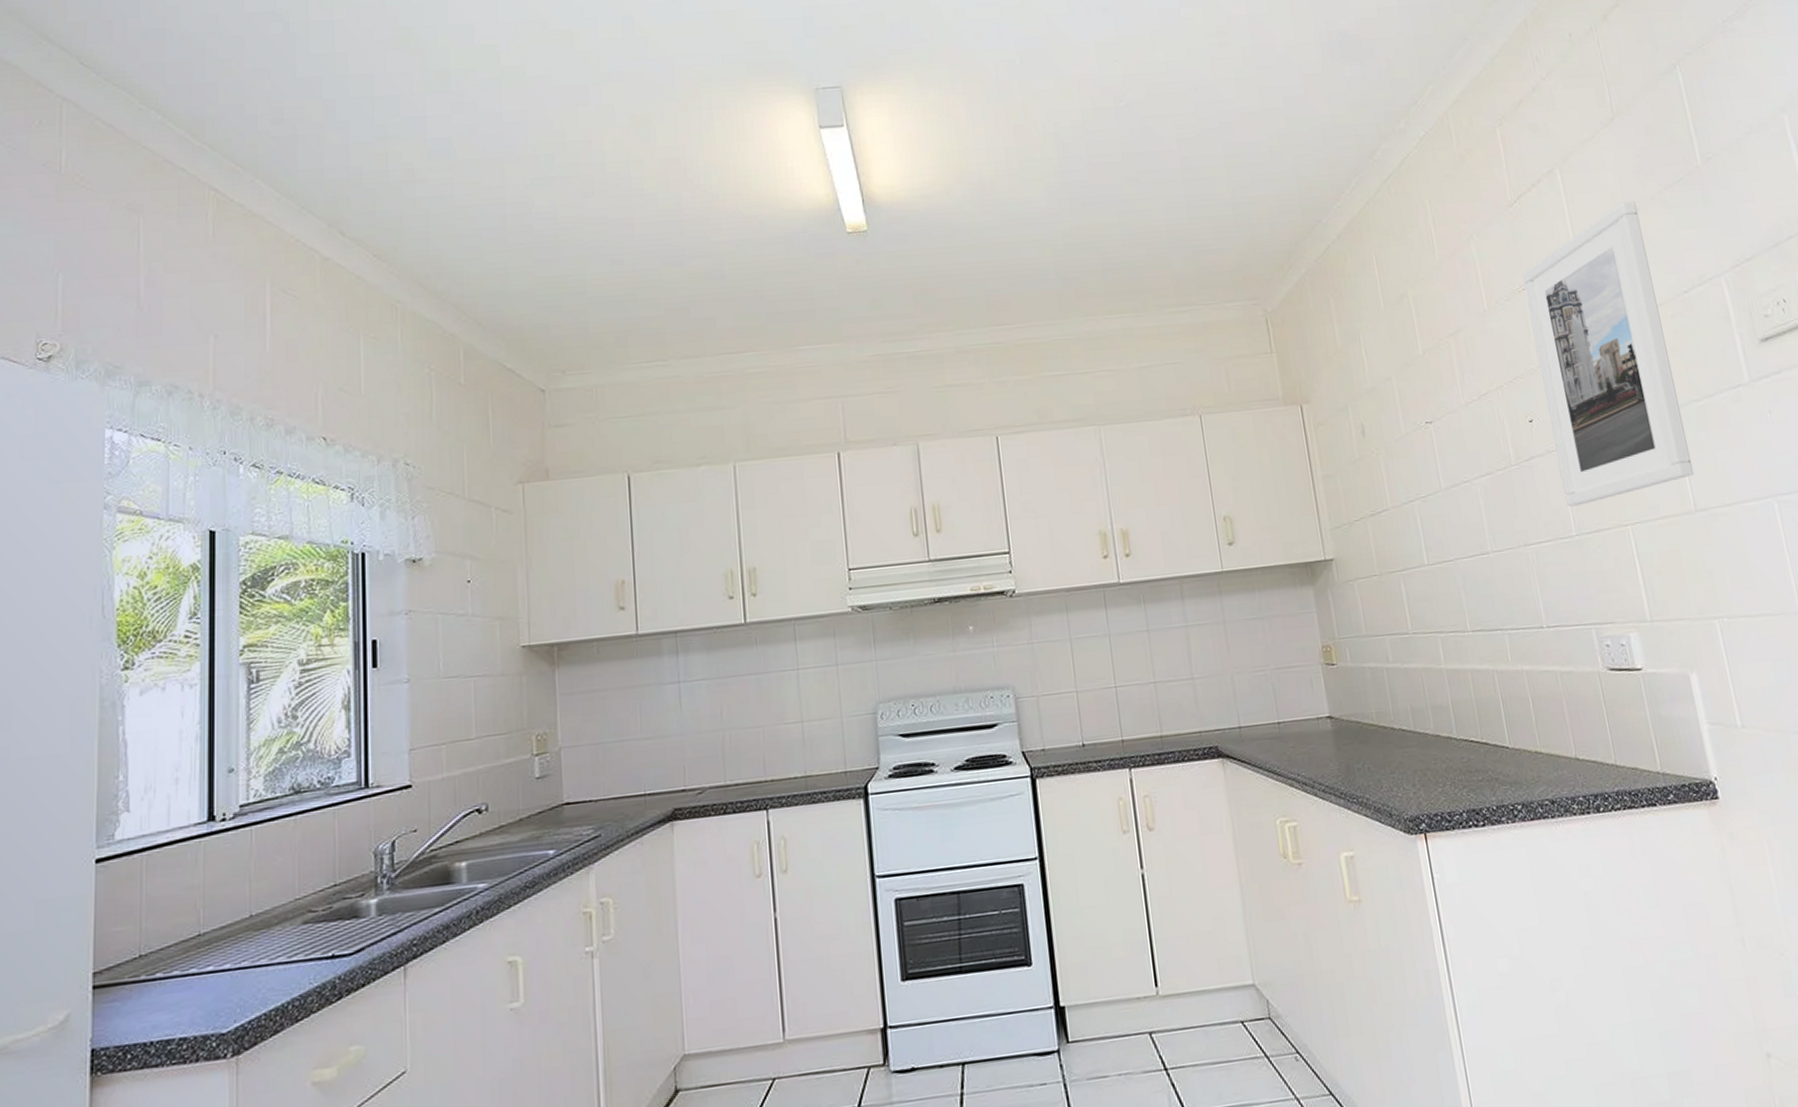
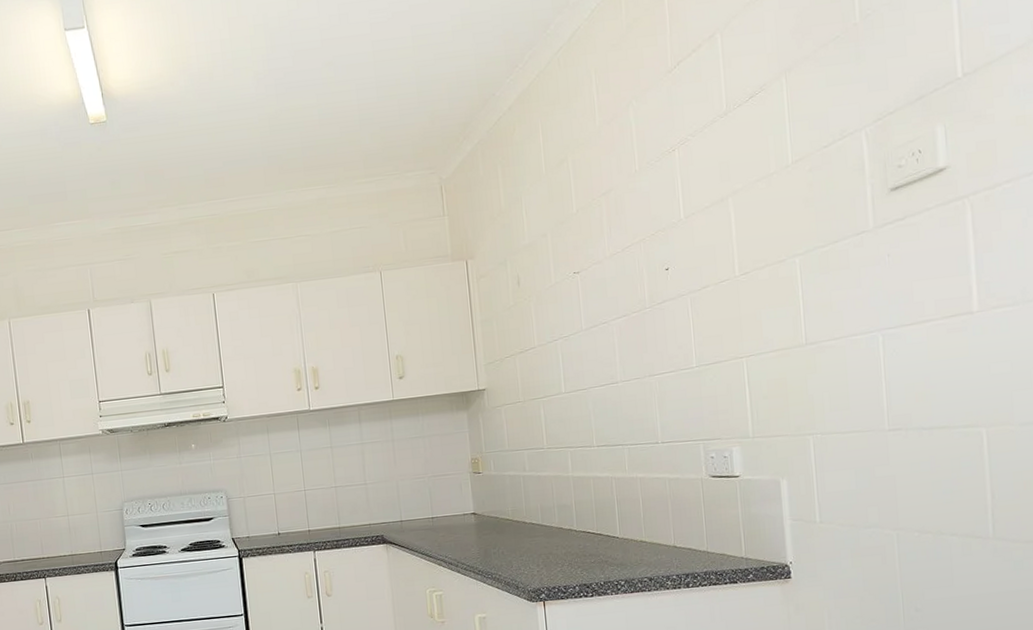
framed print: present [1522,201,1694,507] -> none [673,61,810,343]

